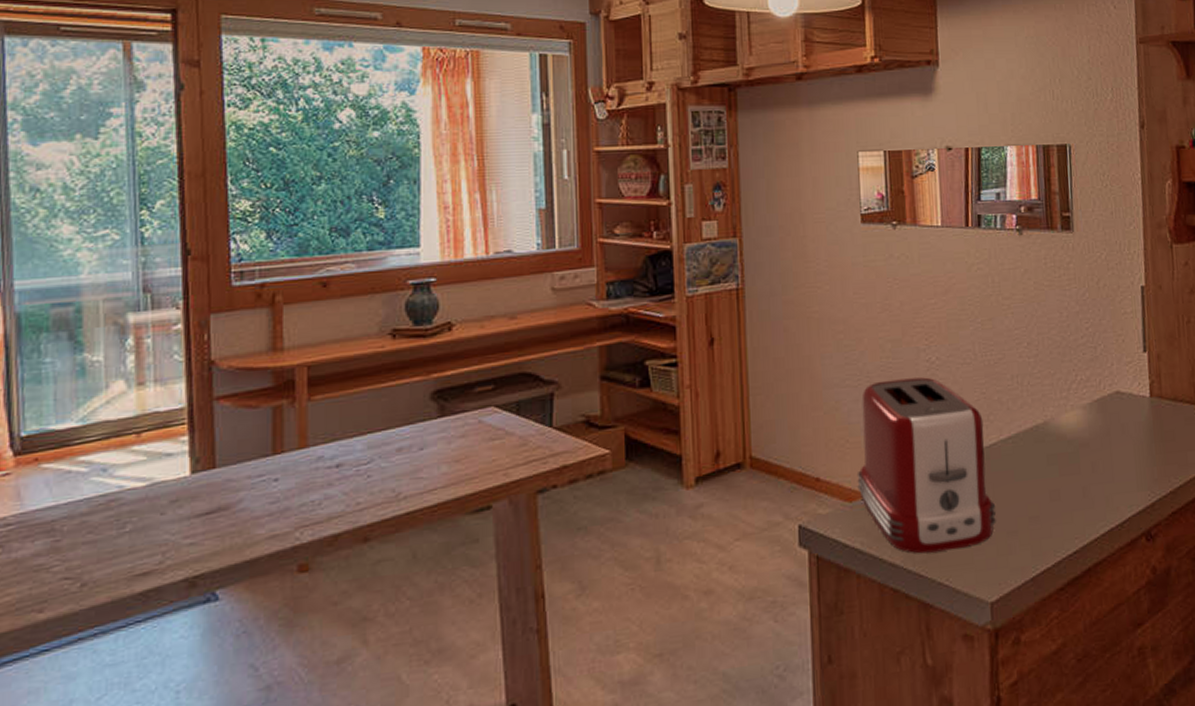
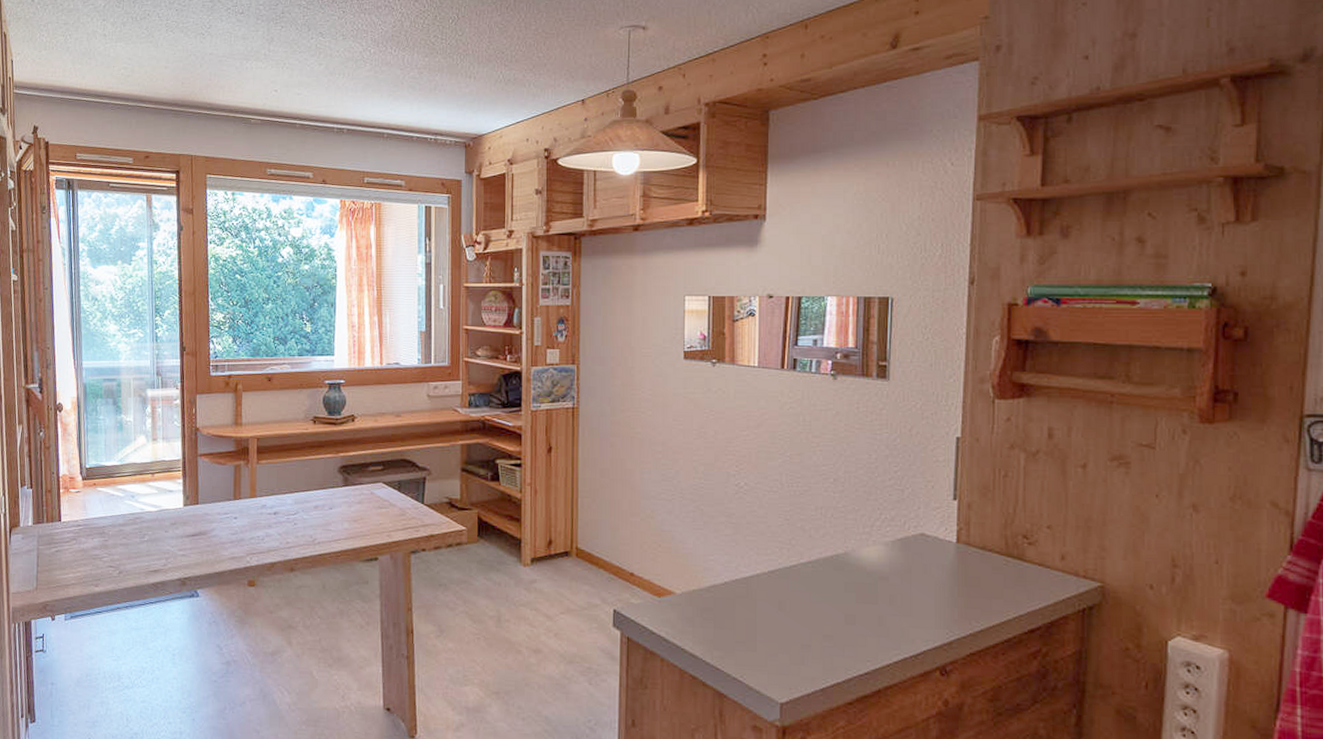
toaster: present [857,377,996,554] -> none [666,498,791,652]

